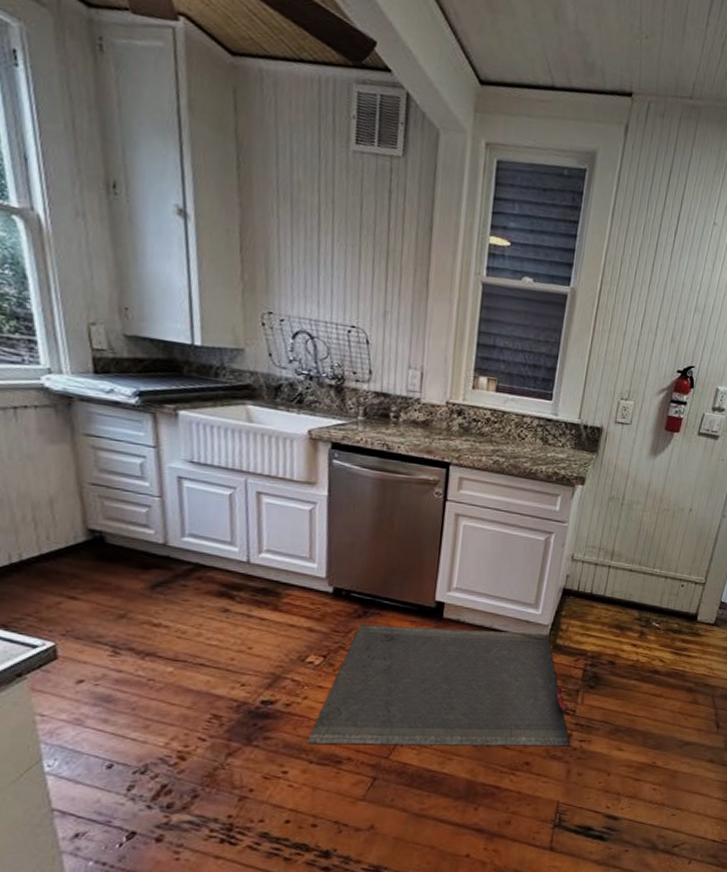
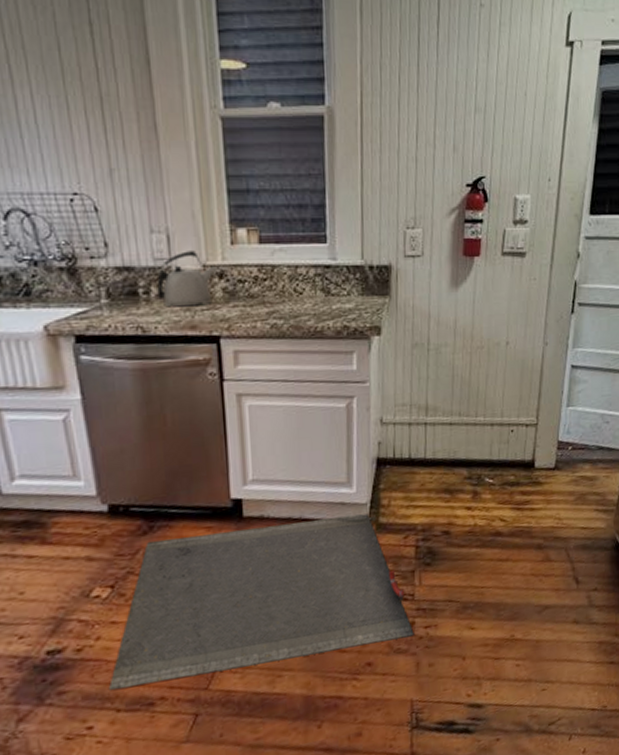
kettle: none [404,388,458,436] -> present [156,251,217,308]

